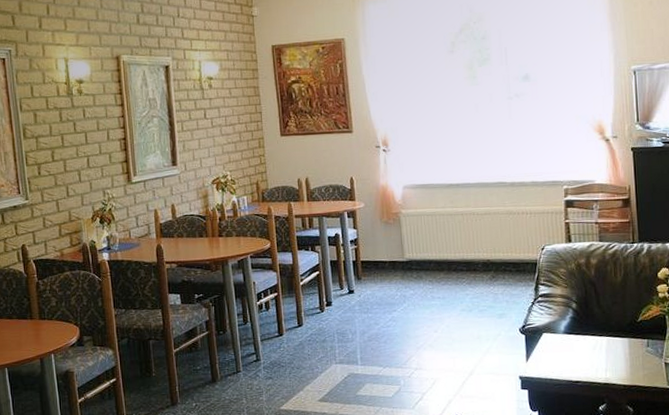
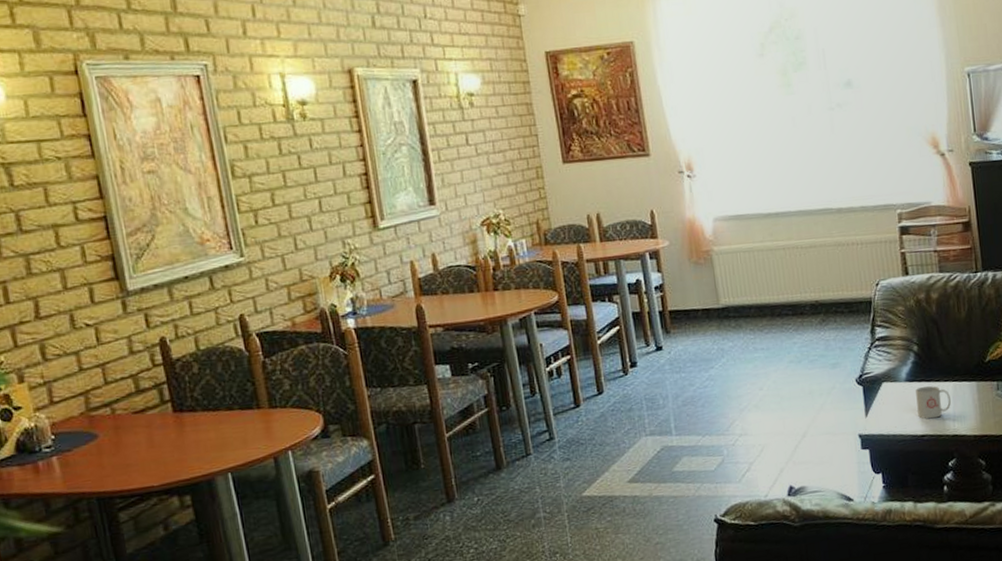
mug: none [572,339,604,368] -> present [915,386,951,419]

